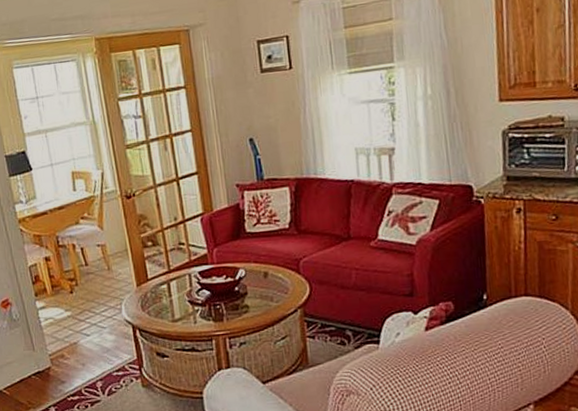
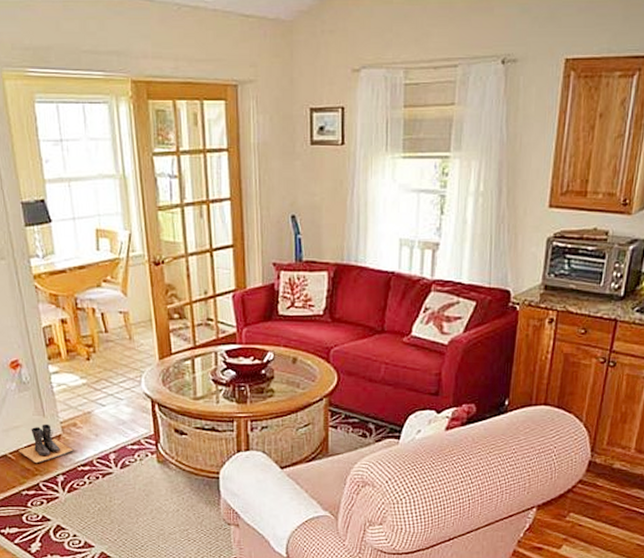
boots: none [12,357,63,397] -> present [18,424,74,464]

